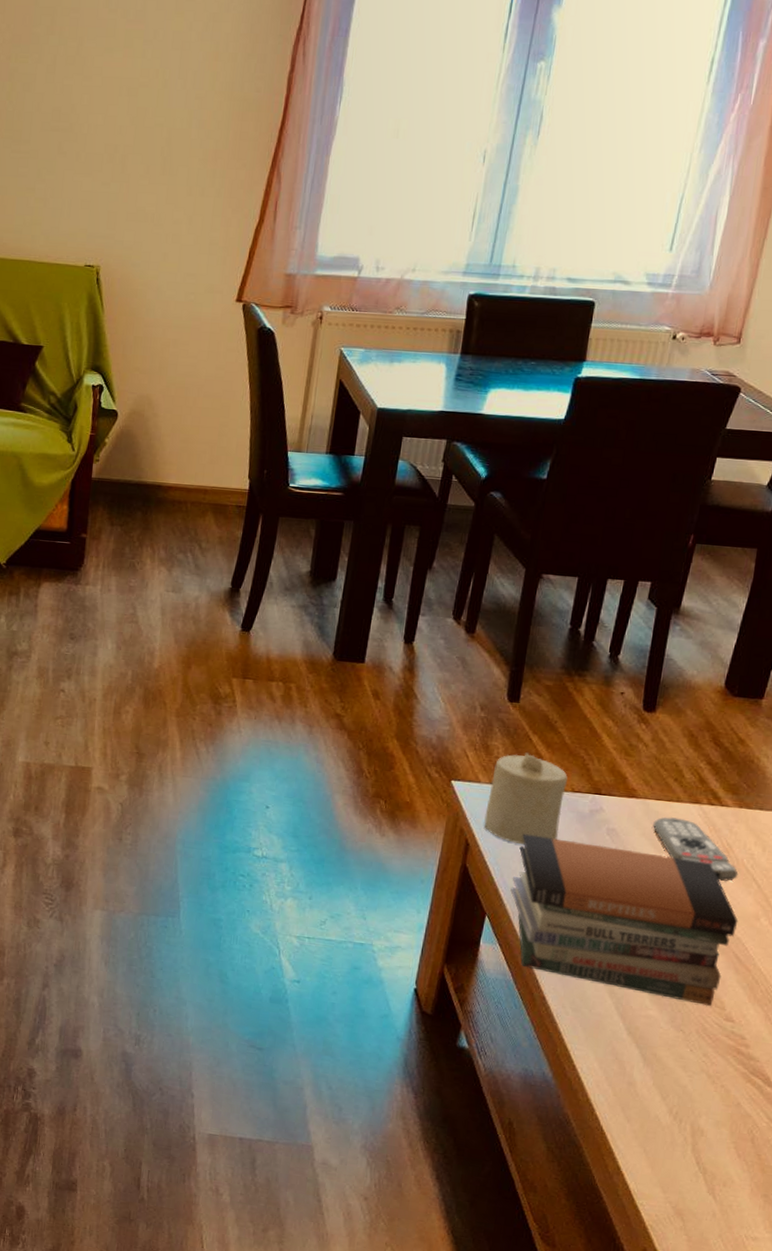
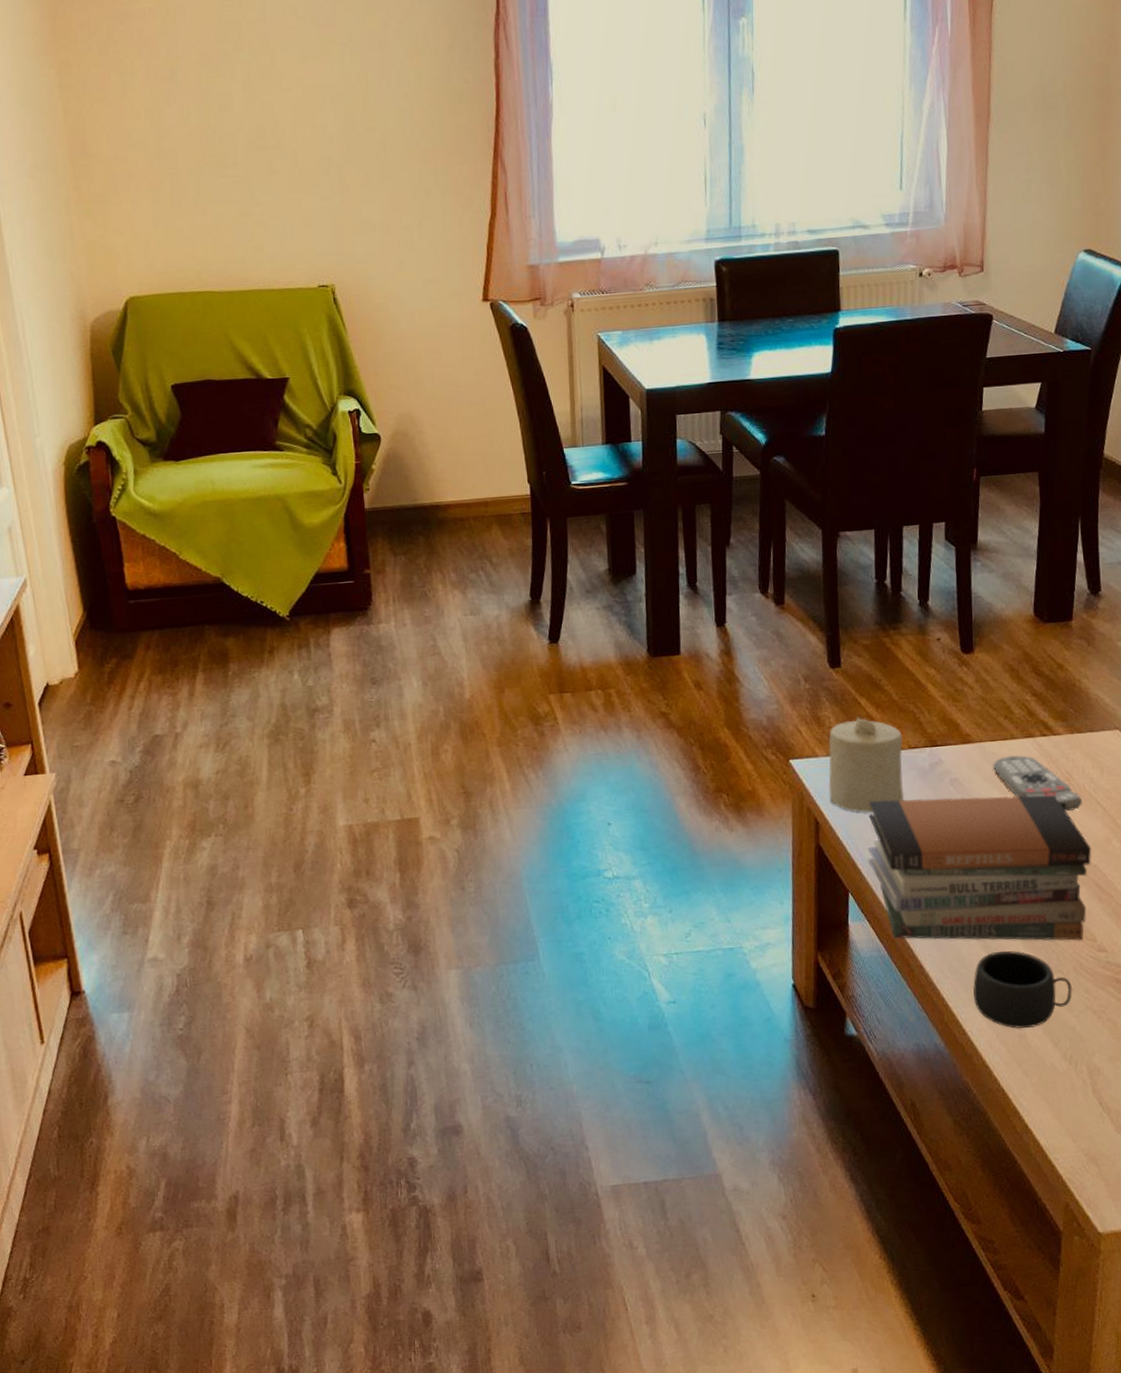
mug: none [590,999,691,1078] -> present [973,950,1072,1029]

